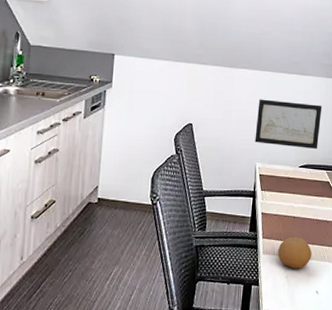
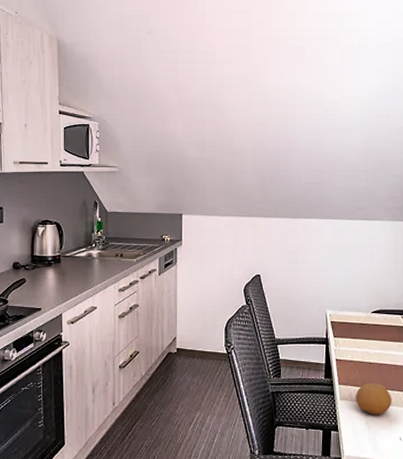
wall art: present [255,99,323,150] -> none [323,247,392,295]

